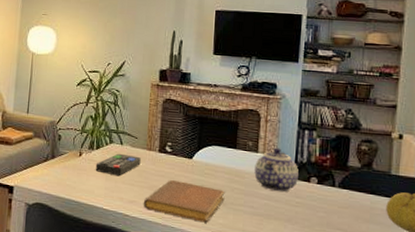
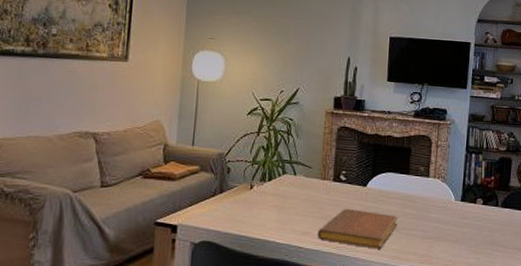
remote control: present [95,153,141,176] -> none [267,184,315,207]
teapot: present [254,147,299,192] -> none [425,172,466,215]

